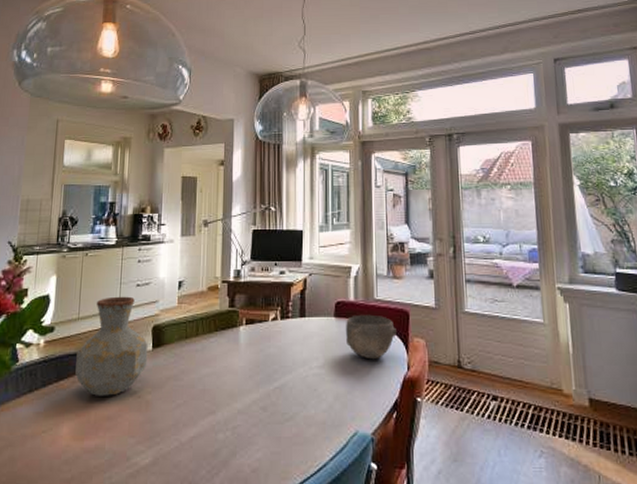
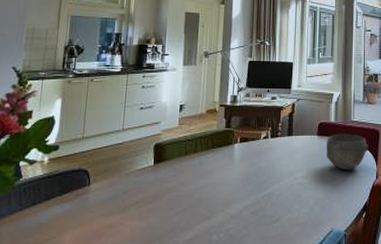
vase: present [75,296,148,396] -> none [79,118,150,207]

